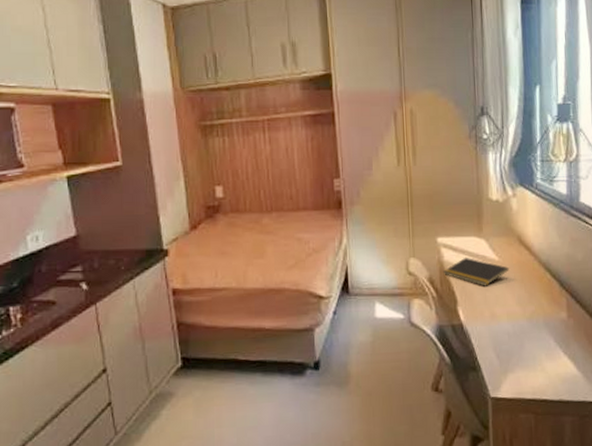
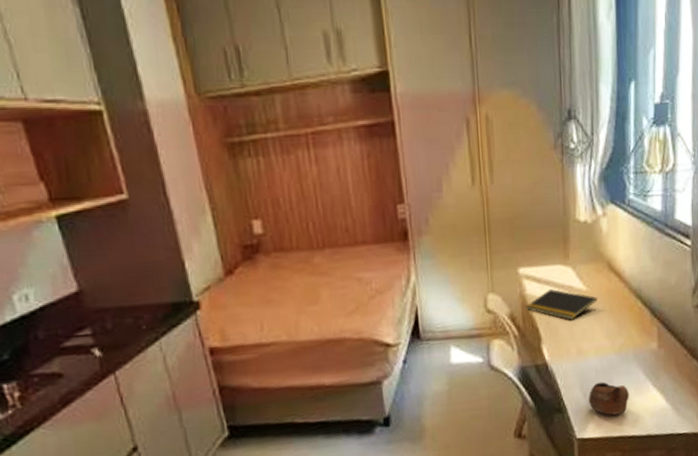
cup: none [502,345,541,378] -> present [589,381,629,416]

